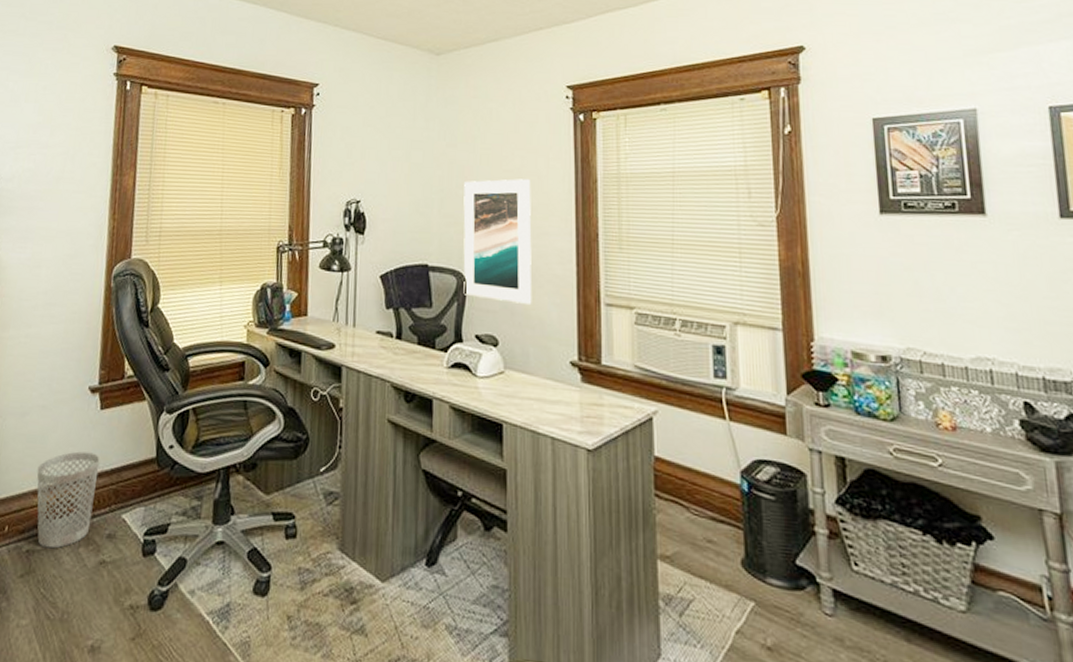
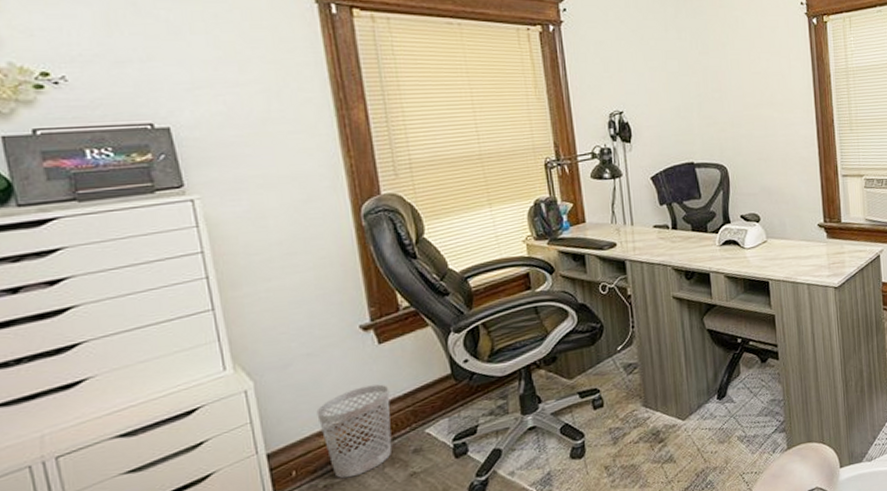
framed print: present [463,179,532,304] -> none [719,79,785,185]

